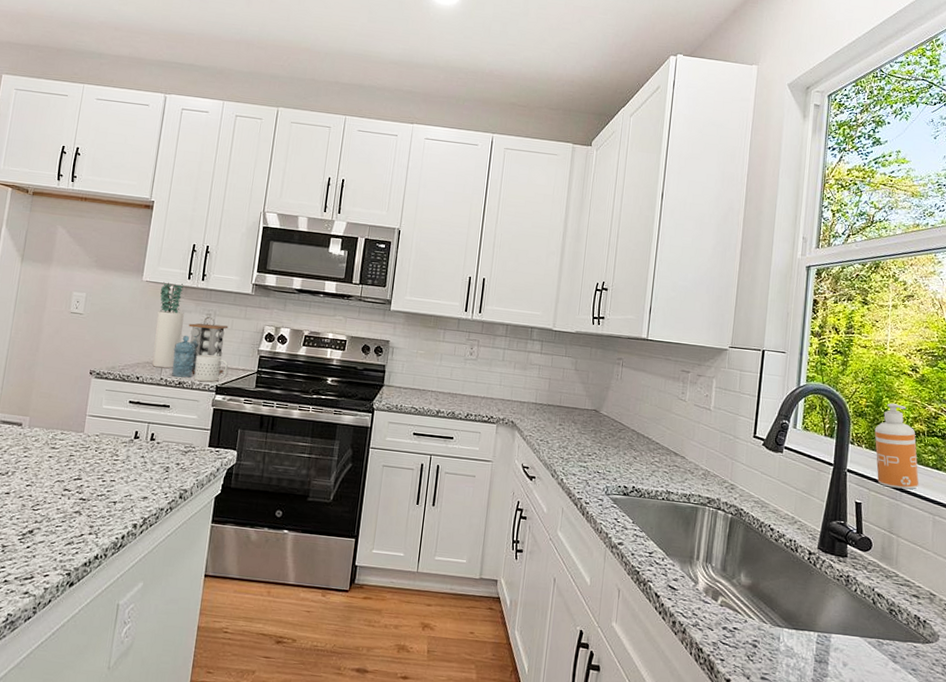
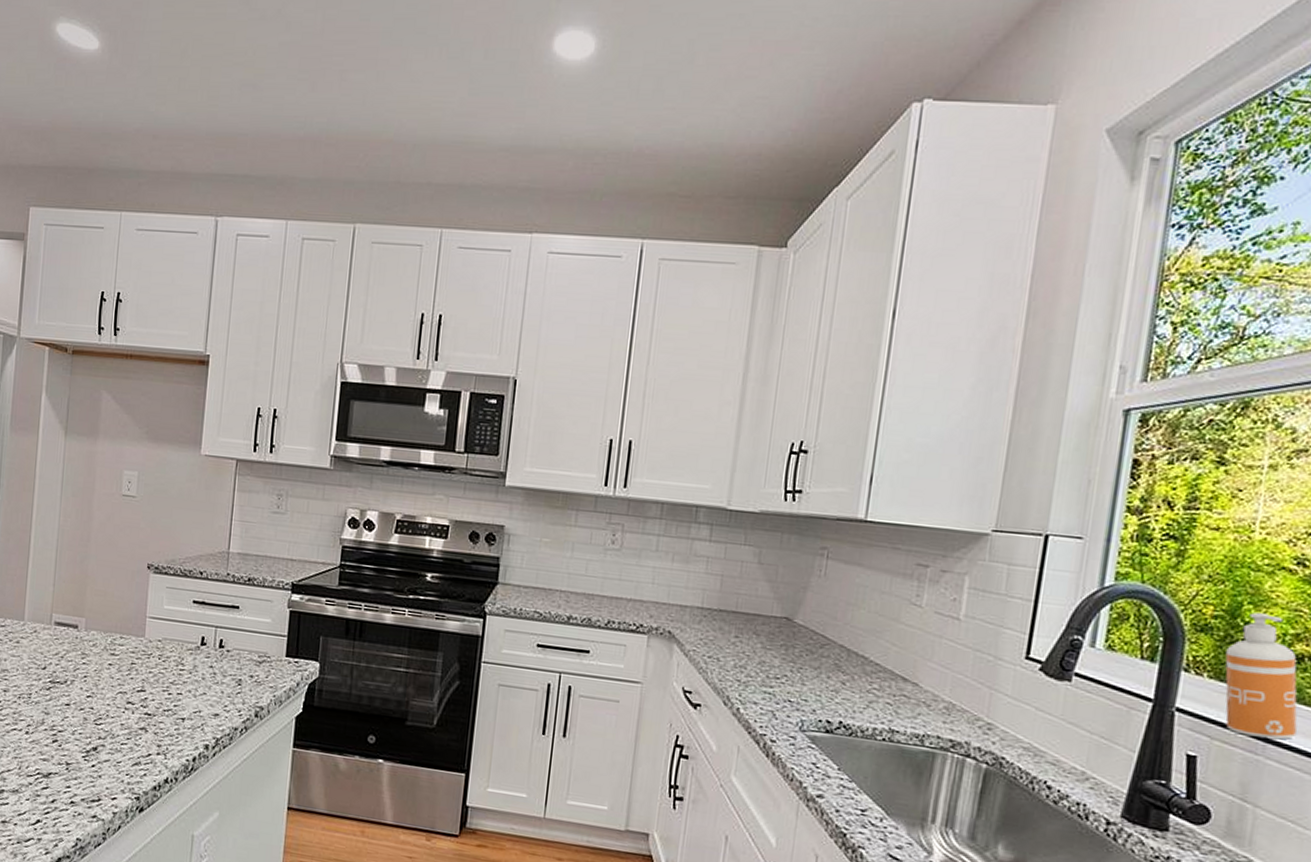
vase: present [152,282,184,369] -> none [216,455,251,563]
canister: present [171,335,197,378] -> none [239,521,267,573]
spice rack: present [188,316,229,374] -> none [256,497,304,569]
mug: present [193,354,229,382] -> none [265,544,306,579]

